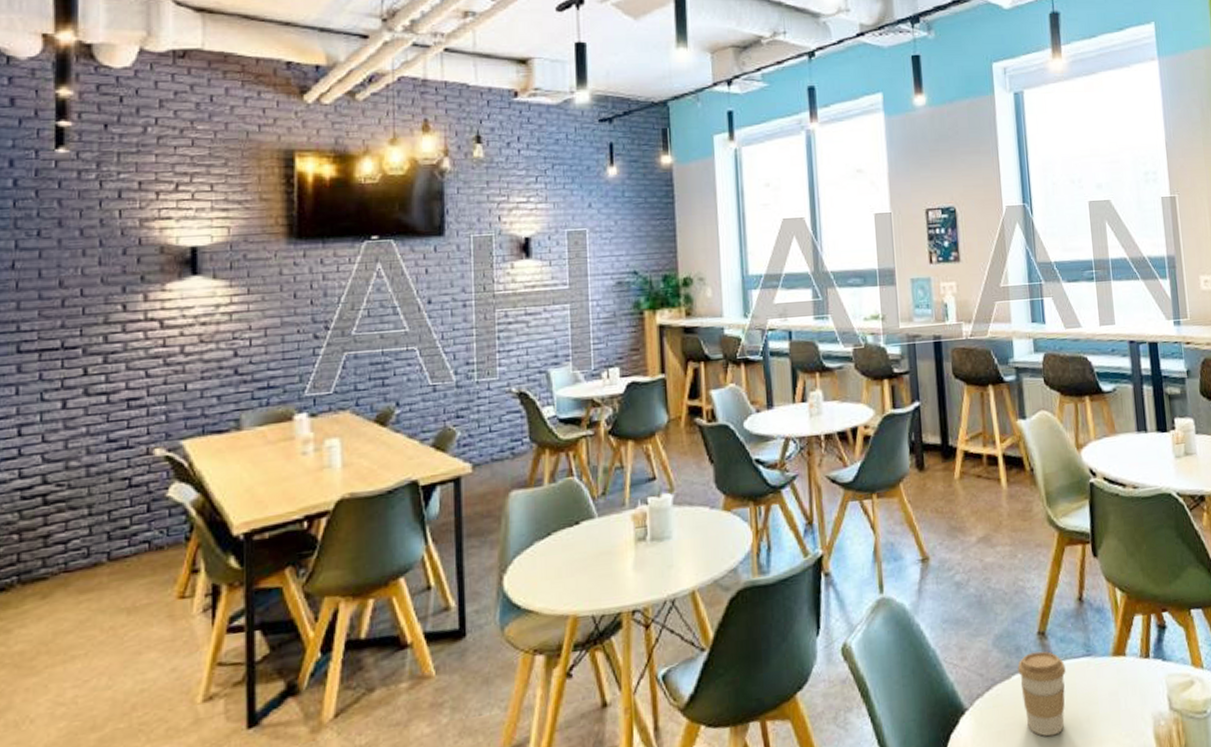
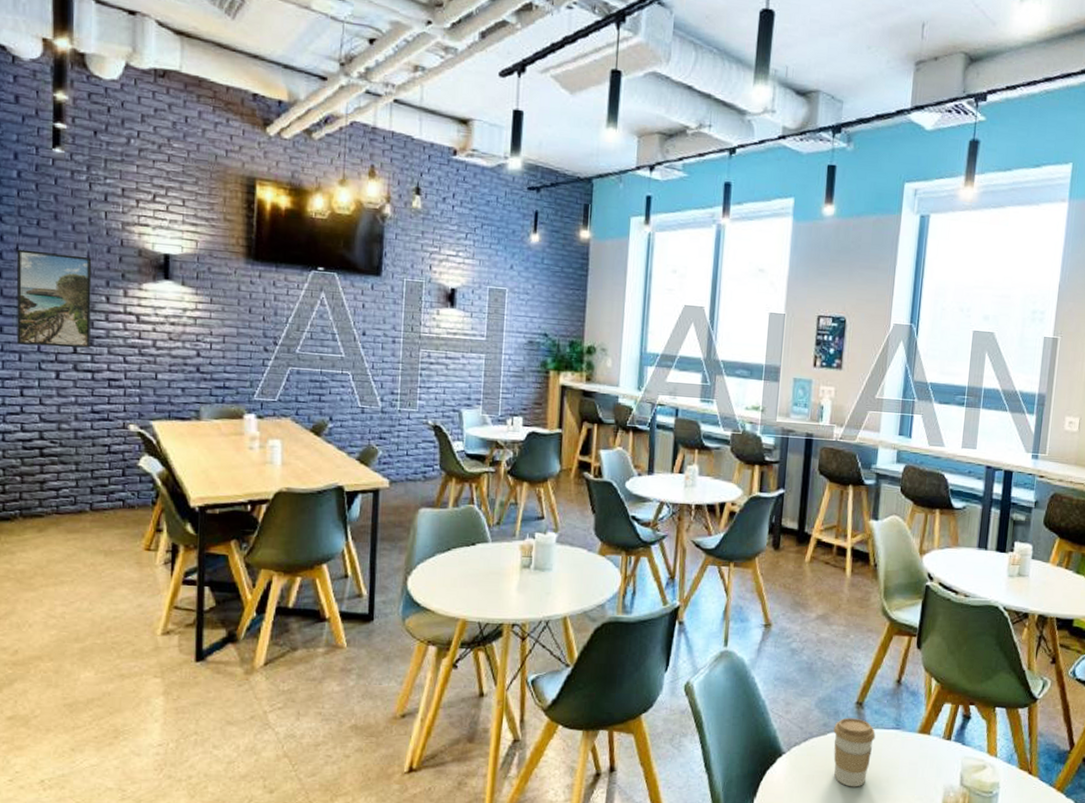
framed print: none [12,263,105,375] -> present [16,249,92,348]

